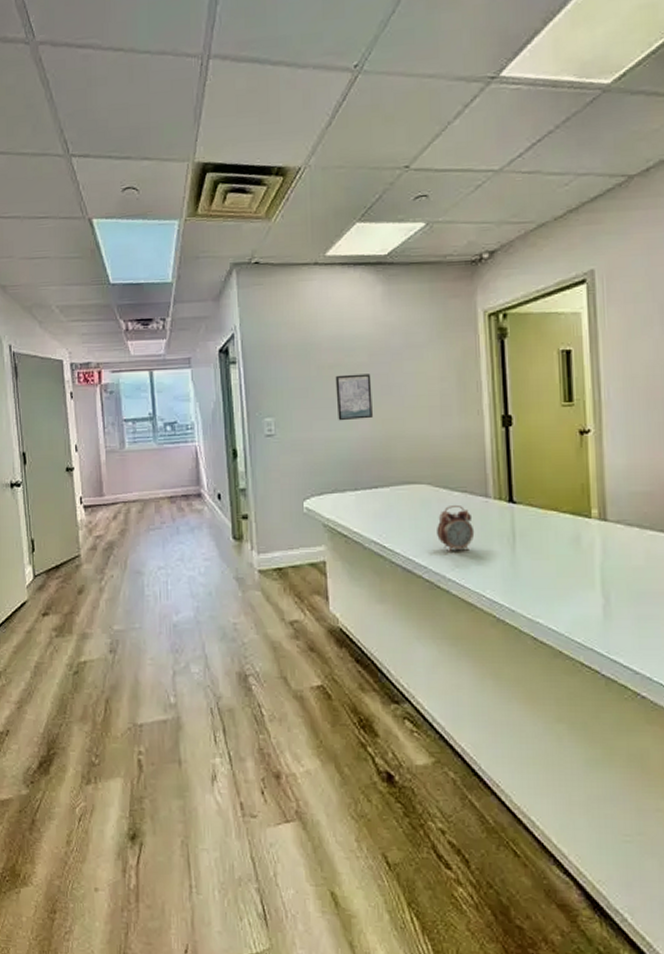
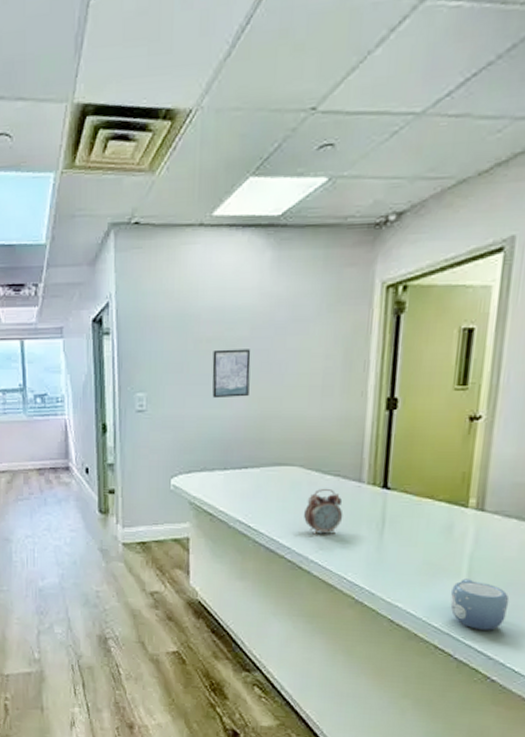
mug: none [589,590,646,643] -> present [450,579,510,630]

